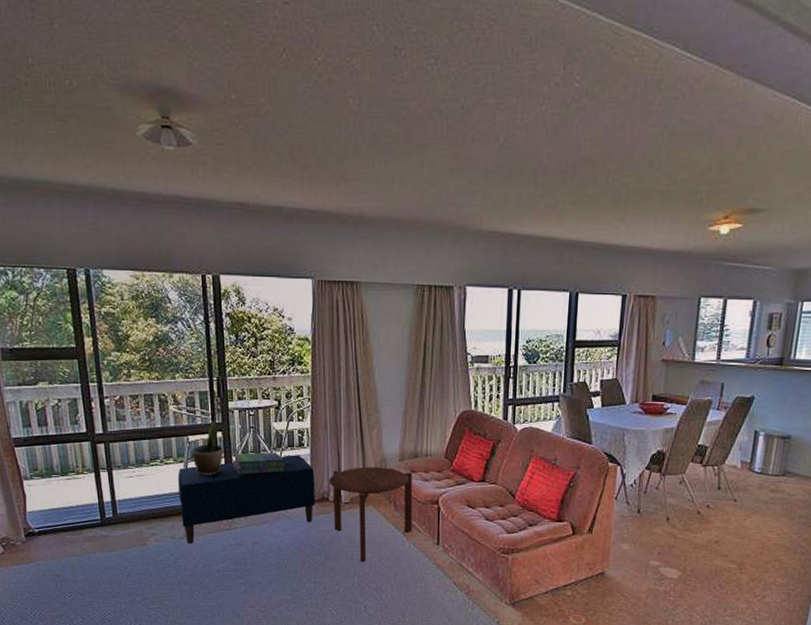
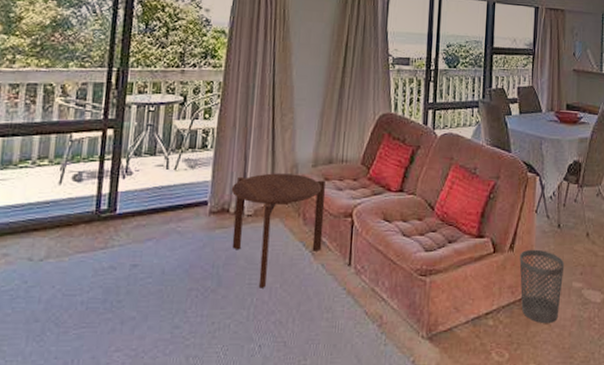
bench: present [178,455,315,544] -> none [45,158,216,268]
potted plant: present [192,420,223,476] -> none [73,115,112,182]
stack of books: present [232,452,285,475] -> none [120,154,182,180]
wastebasket: none [597,532,643,595] -> present [519,249,565,323]

